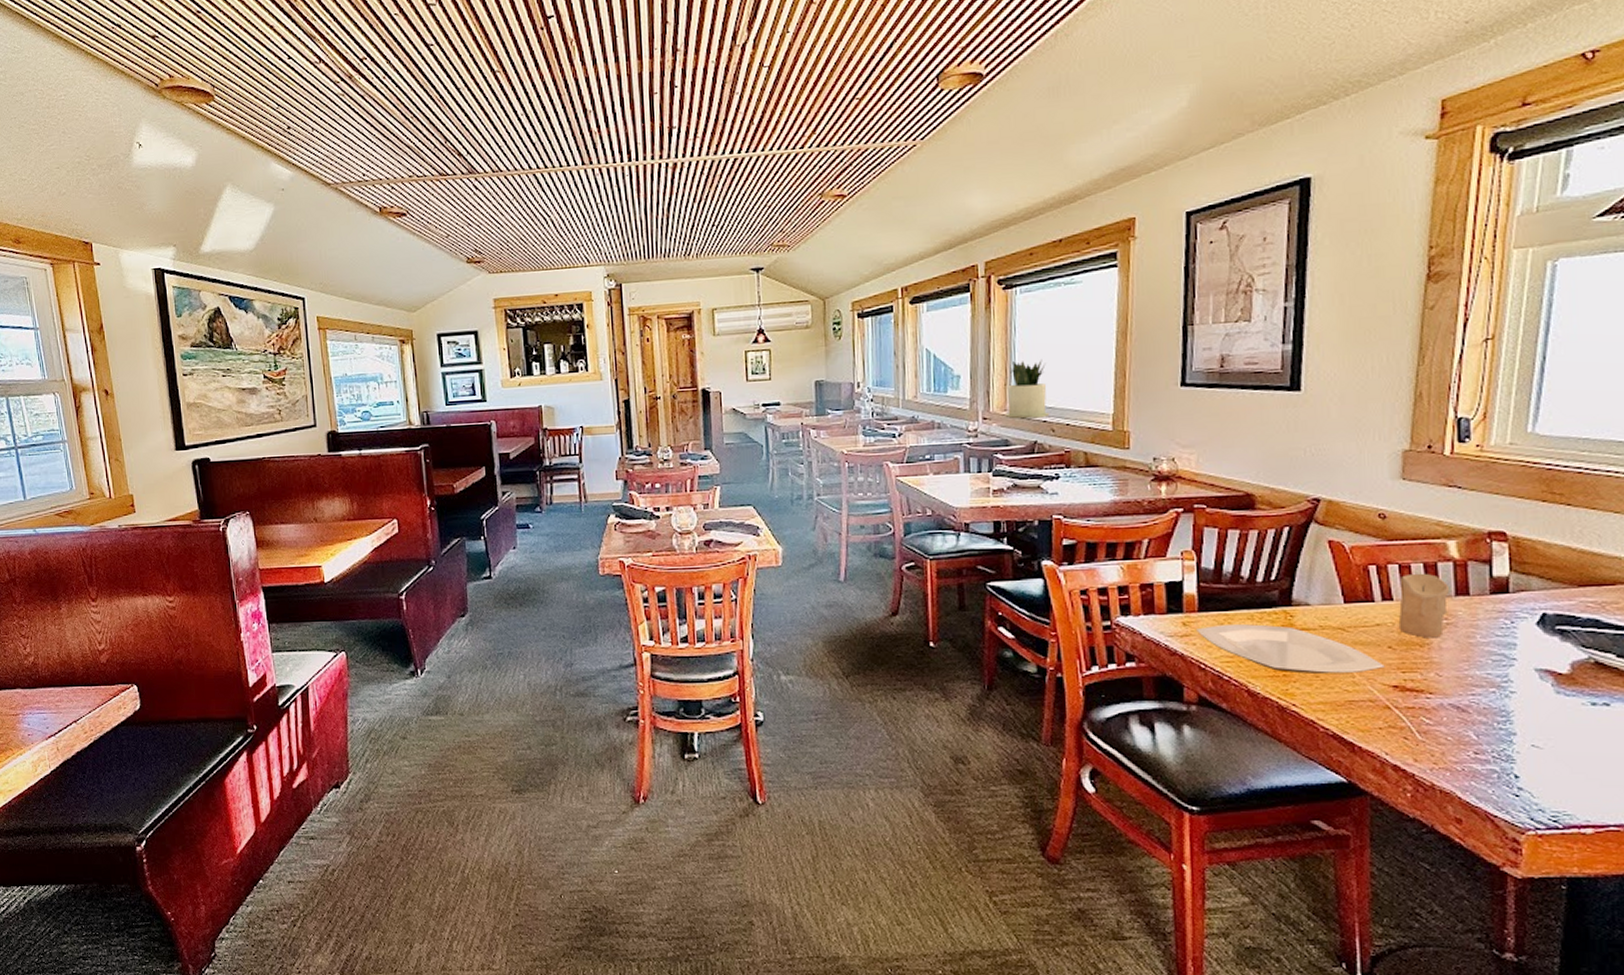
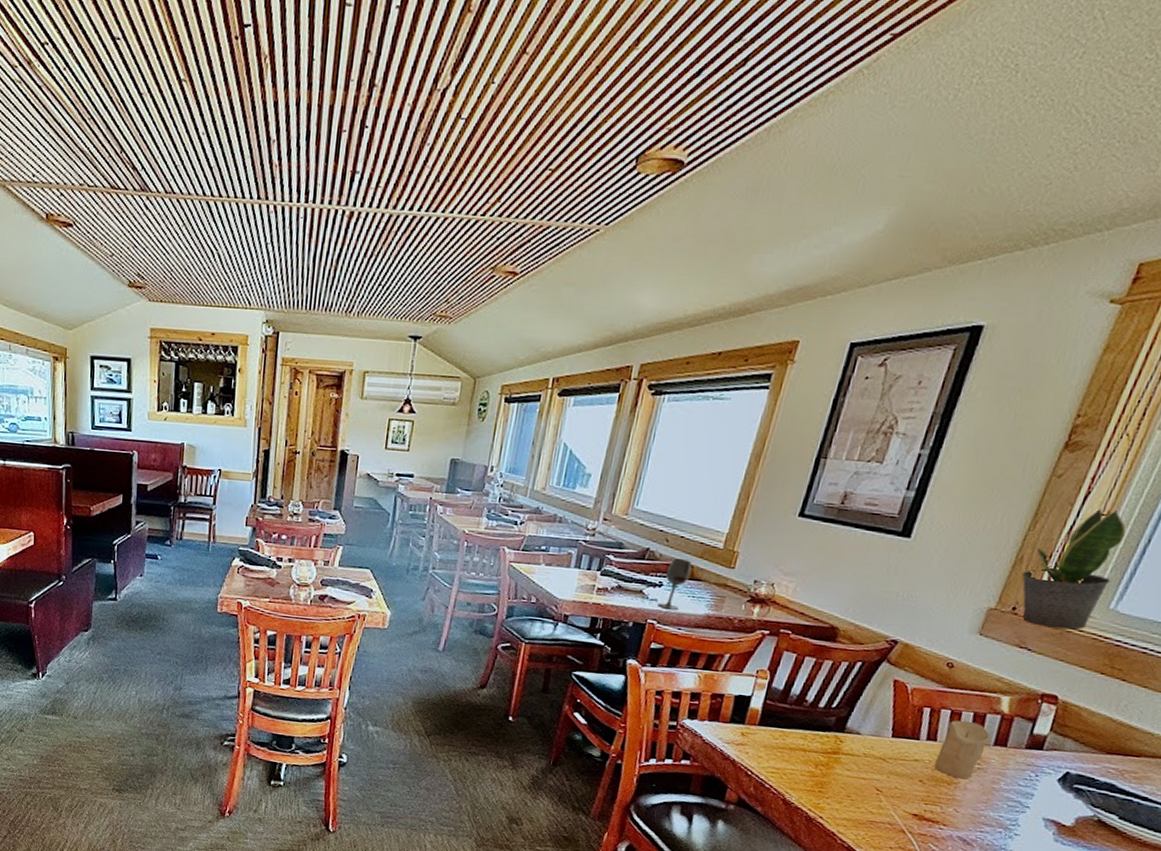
planter: present [1005,360,1050,420] -> none [625,468,676,527]
wine glass: none [1059,446,1086,502] -> present [657,557,692,610]
plate: present [1196,624,1385,674] -> none [752,739,912,799]
potted plant: none [1425,333,1519,462] -> present [1021,509,1126,630]

